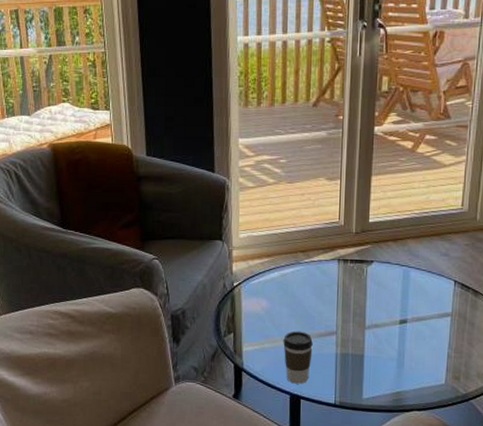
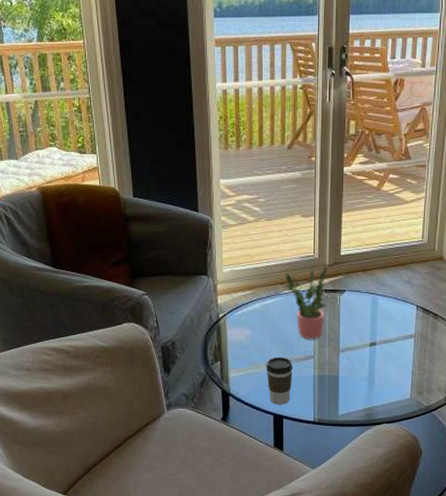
potted plant: none [306,233,355,314] -> present [285,266,328,340]

